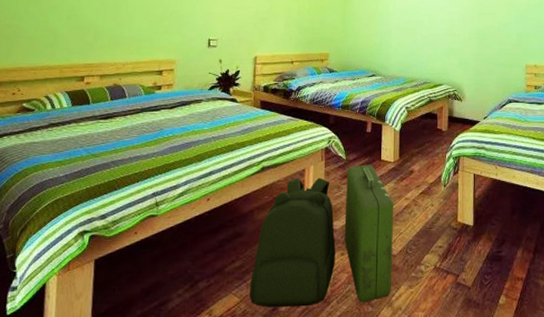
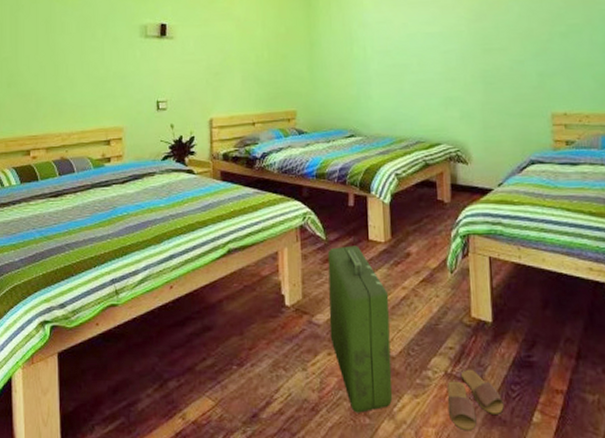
backpack: present [249,177,336,307] -> none [225,261,322,415]
slippers: none [435,263,478,314] -> present [448,369,504,431]

